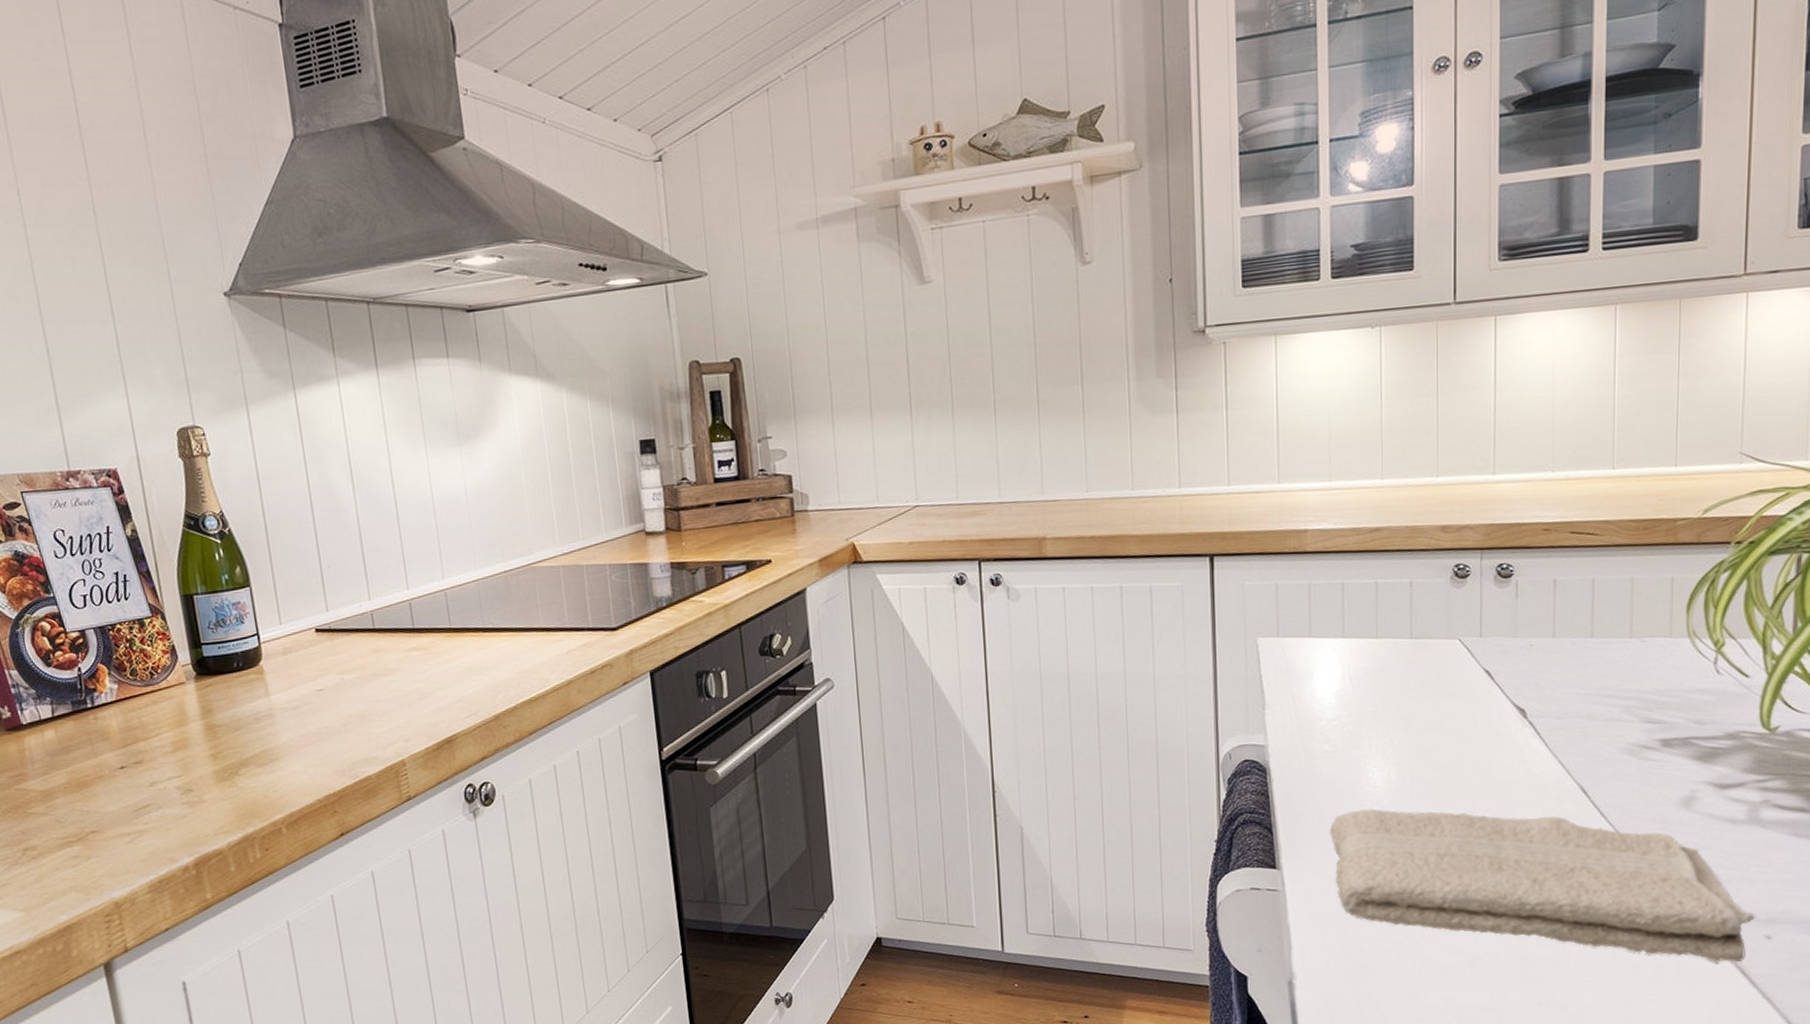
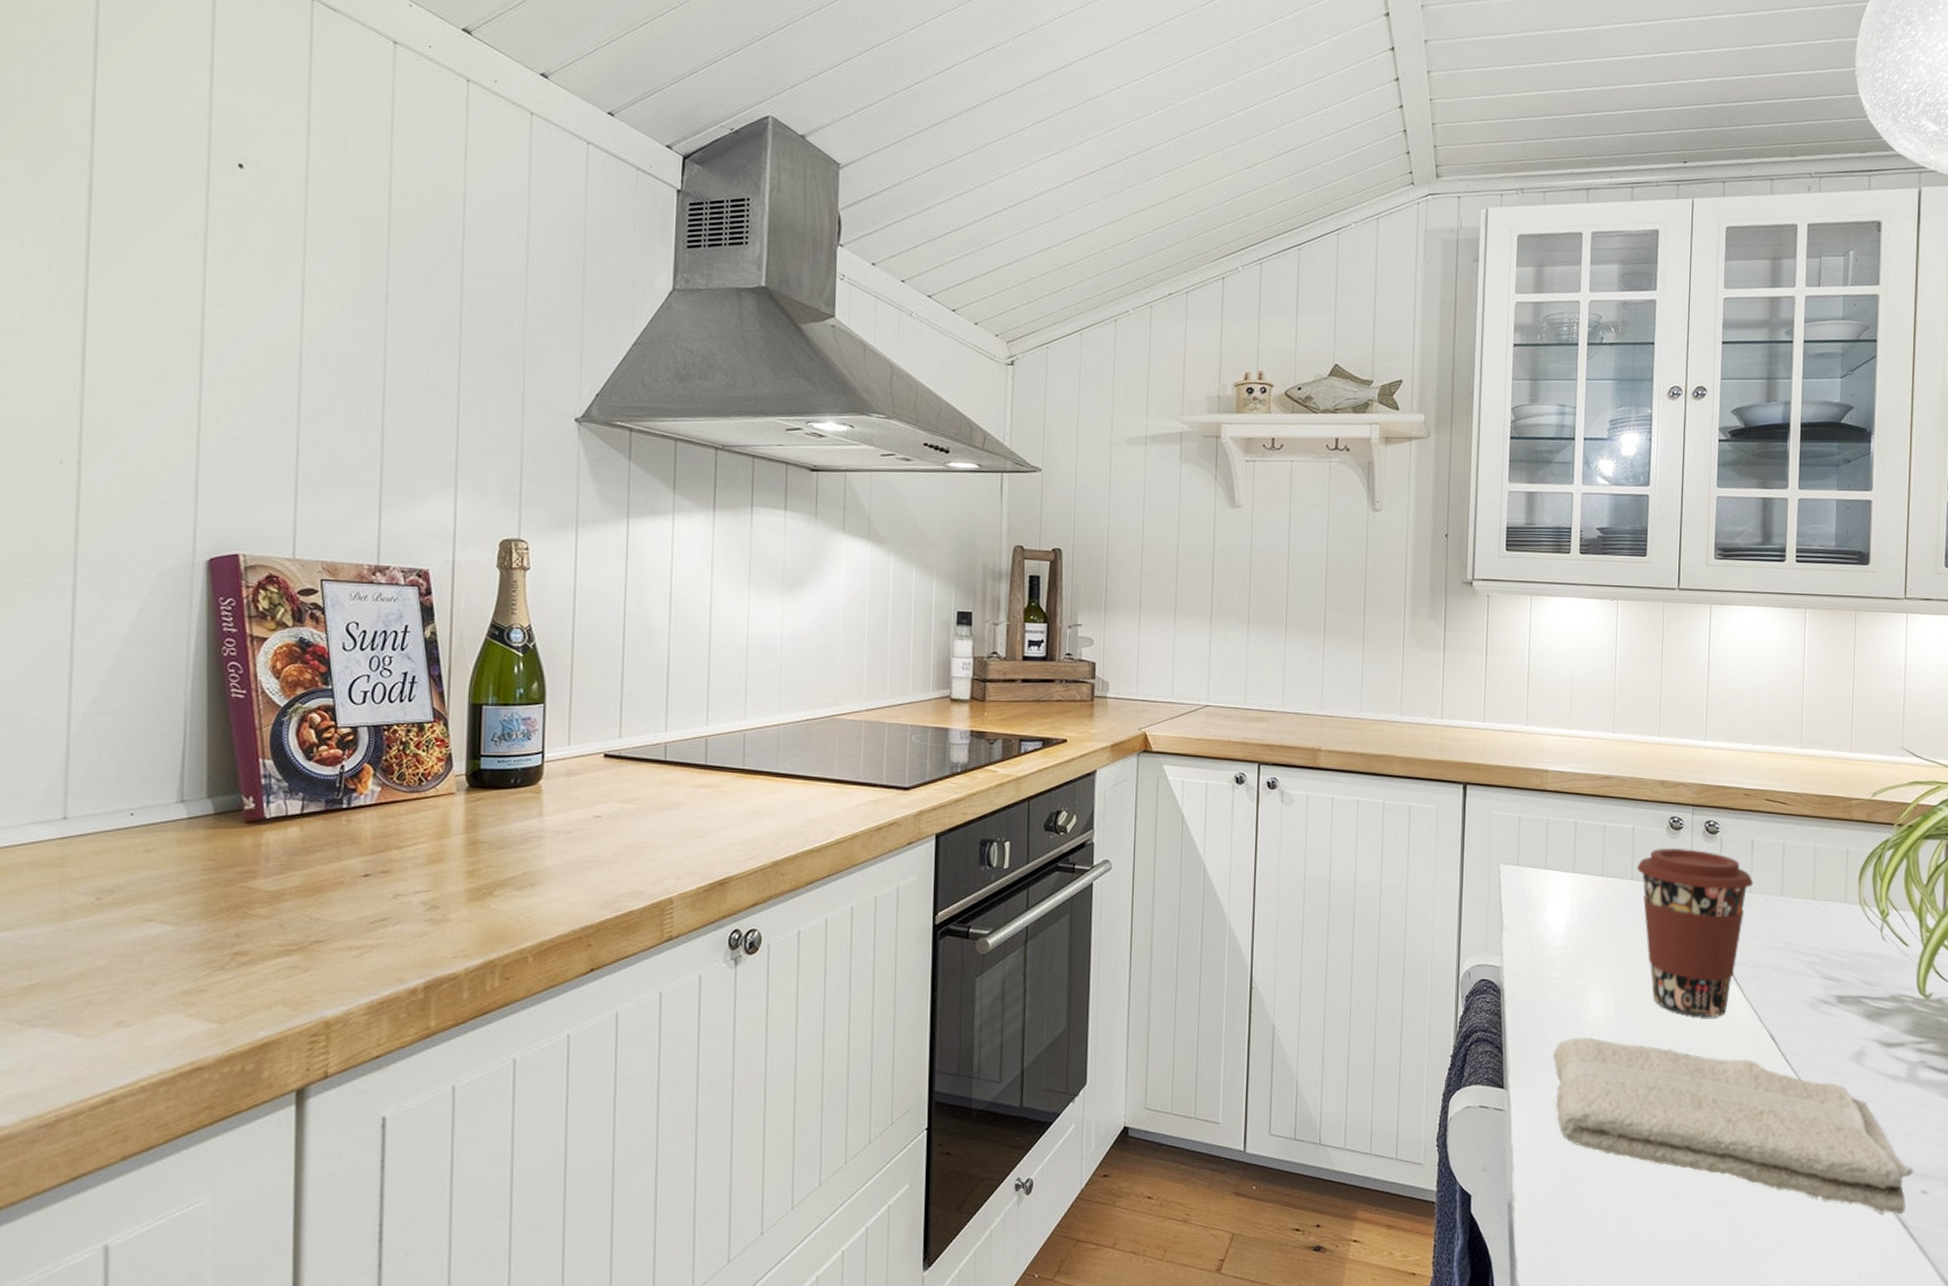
coffee cup: none [1416,597,1557,777] -> present [1636,849,1754,1018]

